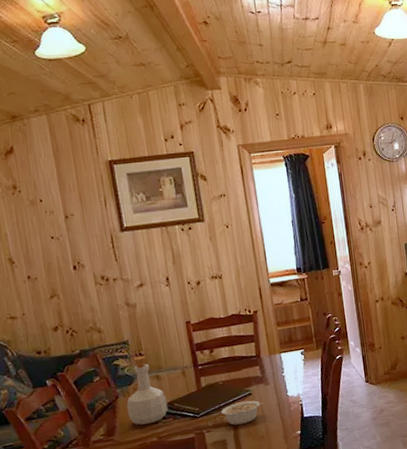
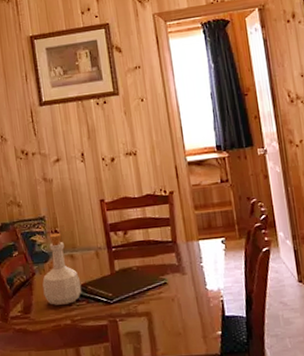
legume: present [221,400,264,426] -> none [135,290,180,317]

